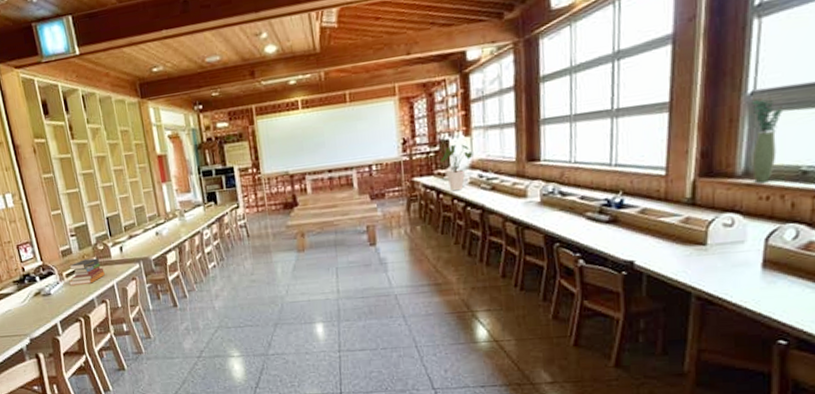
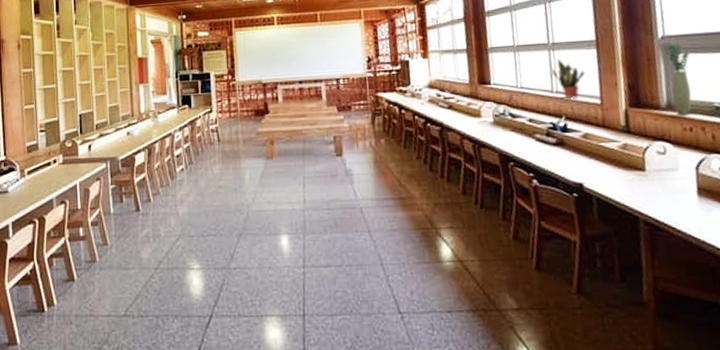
books: present [69,258,105,286] -> none [30,155,69,183]
house plant: present [439,144,472,191] -> none [401,65,430,108]
potted plant: none [612,126,652,172] -> present [551,58,586,99]

